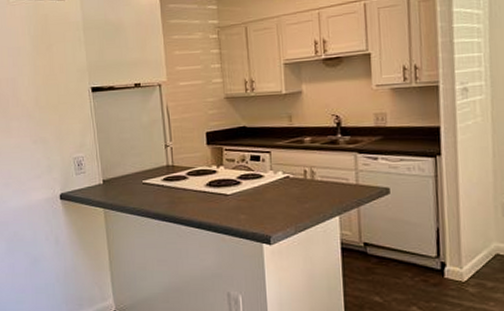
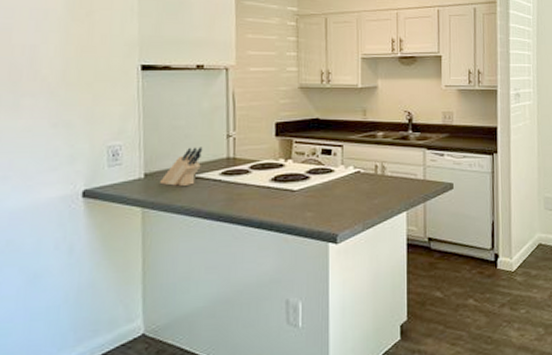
knife block: none [115,156,147,190] -> present [160,147,203,186]

